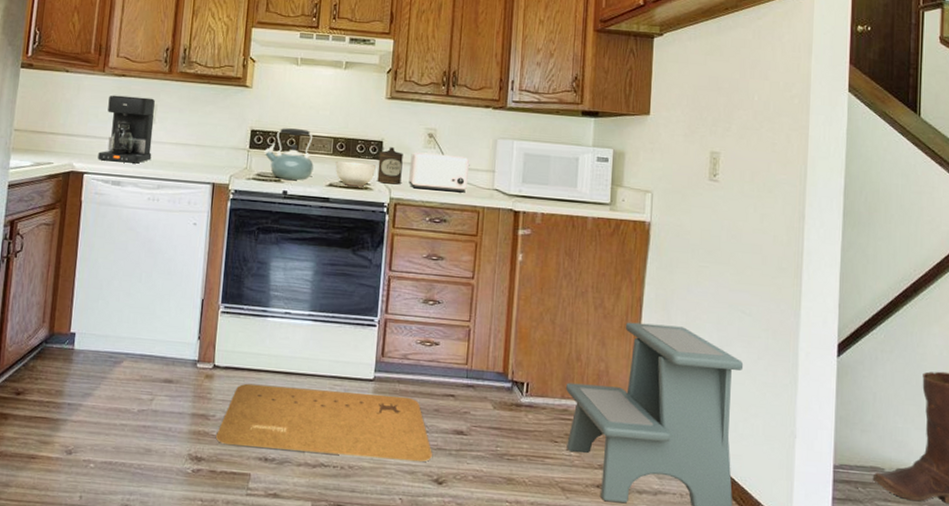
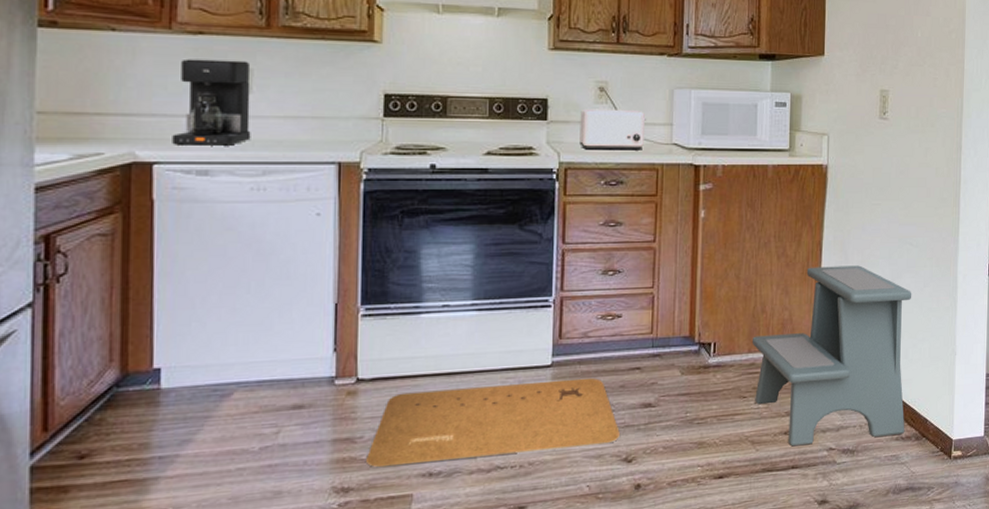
kettle: present [263,128,314,181] -> none [401,90,466,152]
bowl: present [335,160,376,187] -> none [492,124,541,152]
canister: present [377,147,403,185] -> none [543,105,572,147]

